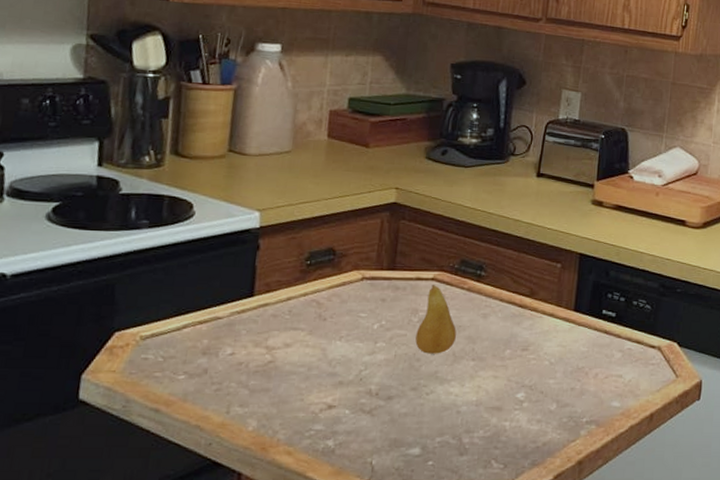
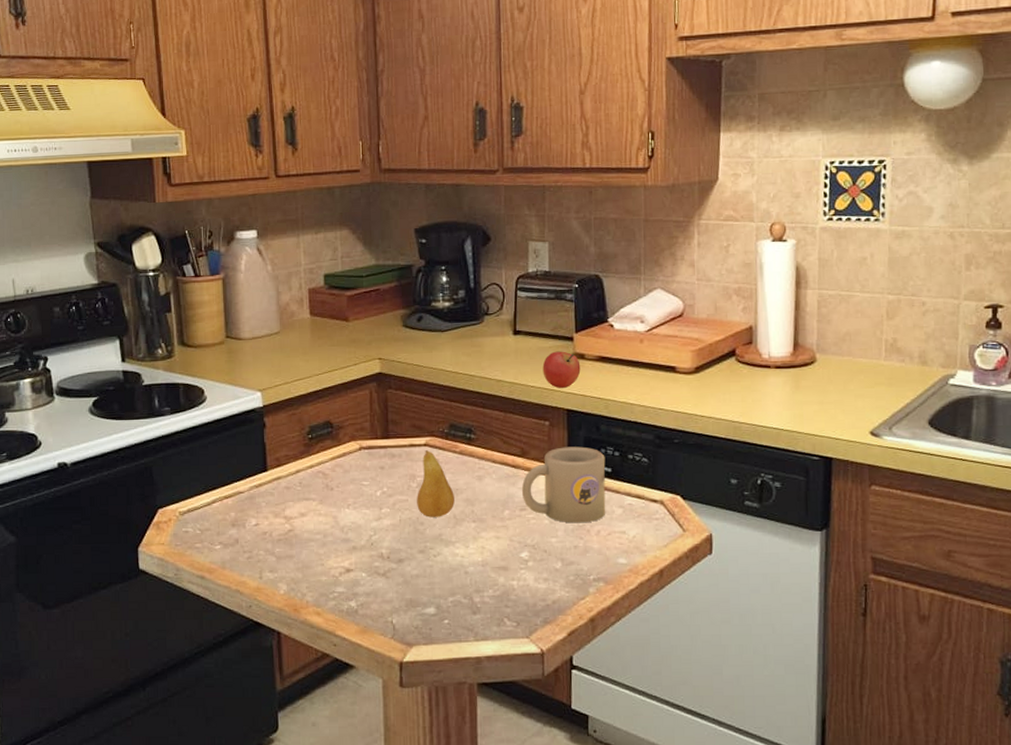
mug: none [525,289,611,366] -> present [521,446,606,523]
fruit: none [560,196,598,233] -> present [542,351,581,389]

